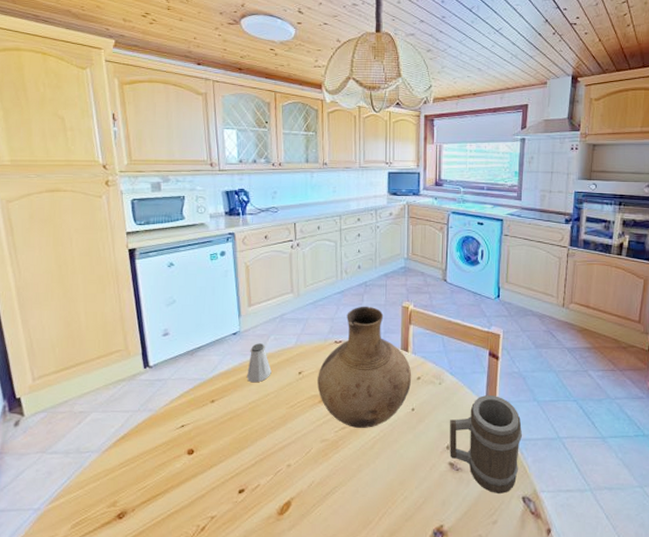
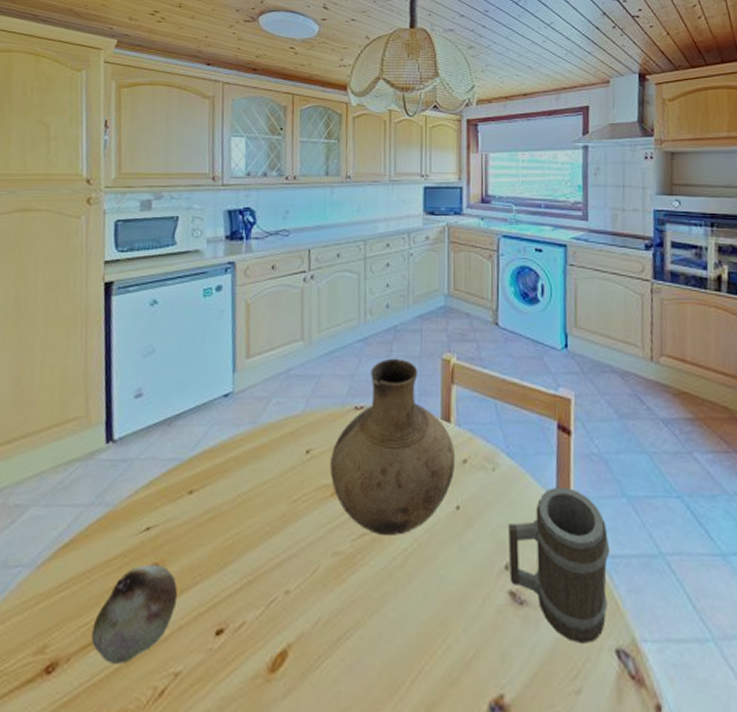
fruit: none [148,449,209,513] -> present [91,564,178,665]
saltshaker: present [247,343,272,383] -> none [238,409,271,466]

